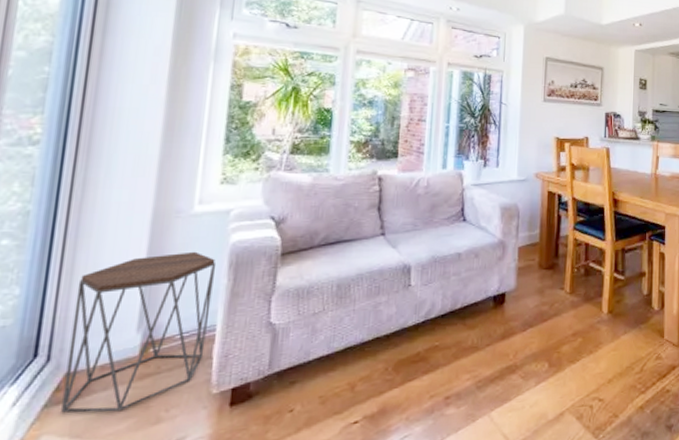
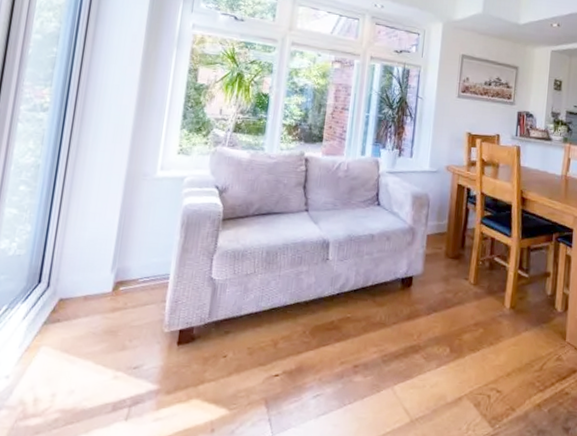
side table: present [61,251,217,413] -> none [56,209,172,336]

